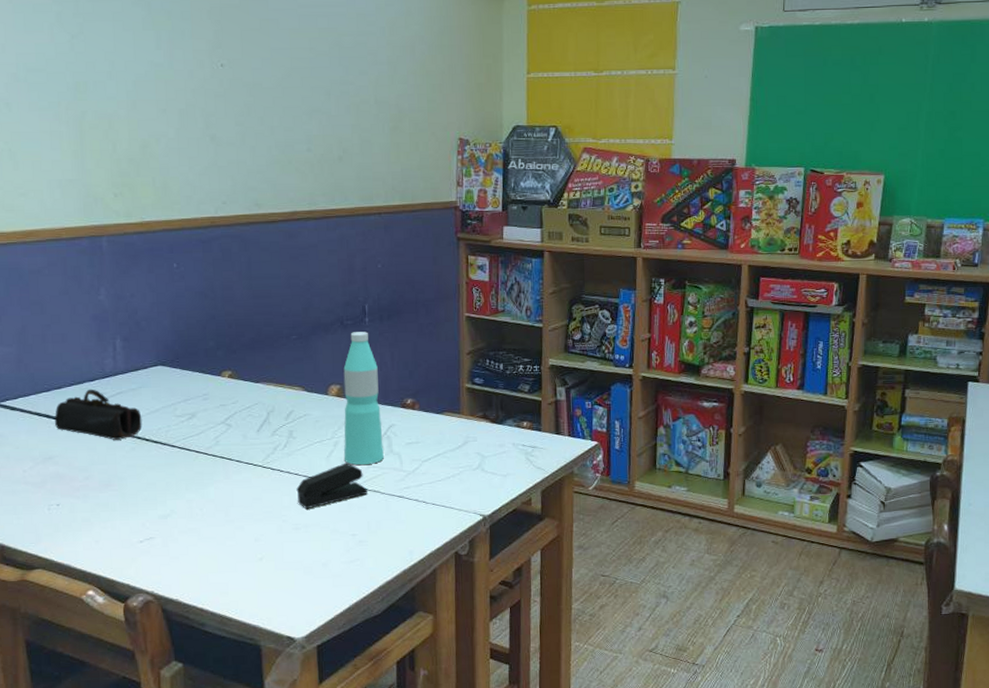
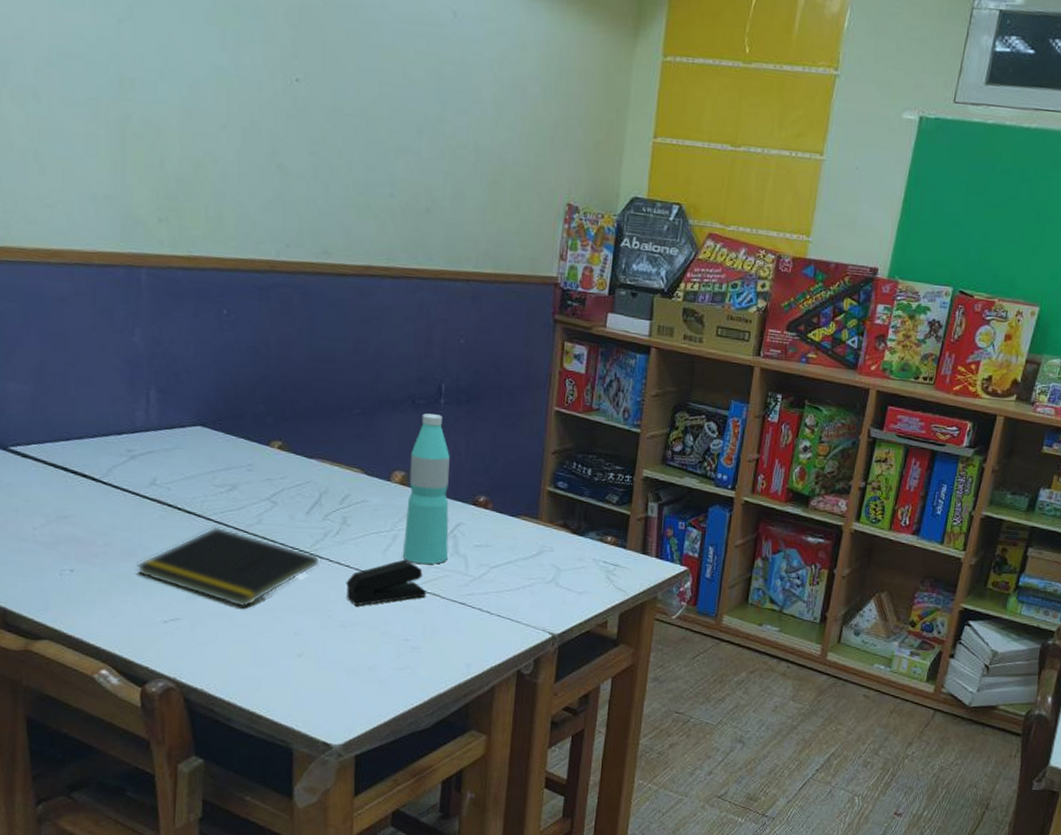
pencil case: present [55,389,142,440] -> none [73,443,175,505]
notepad: none [113,452,271,521] -> present [137,526,318,608]

